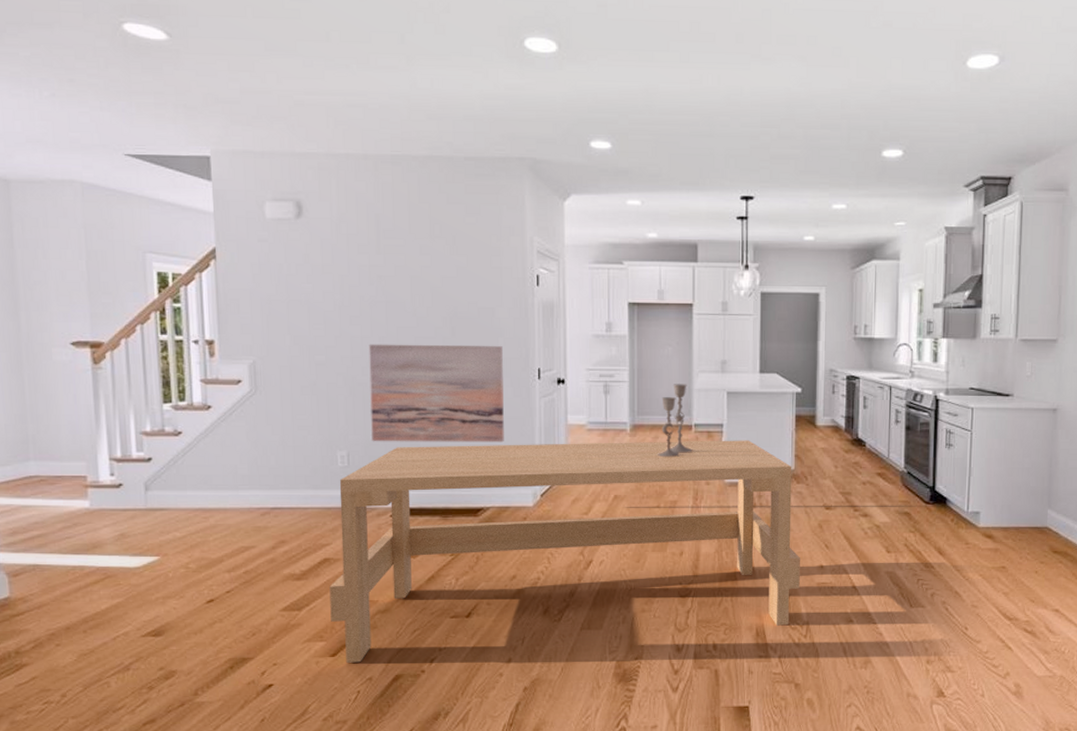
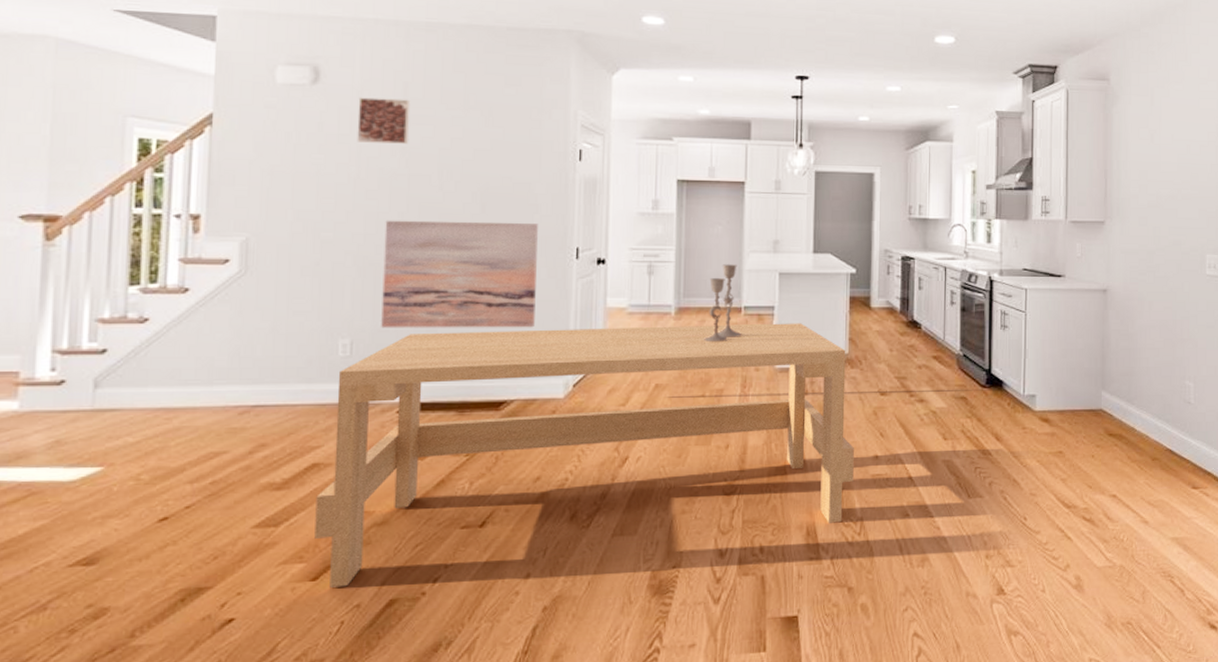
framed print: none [337,229,384,273] -> present [357,97,411,144]

